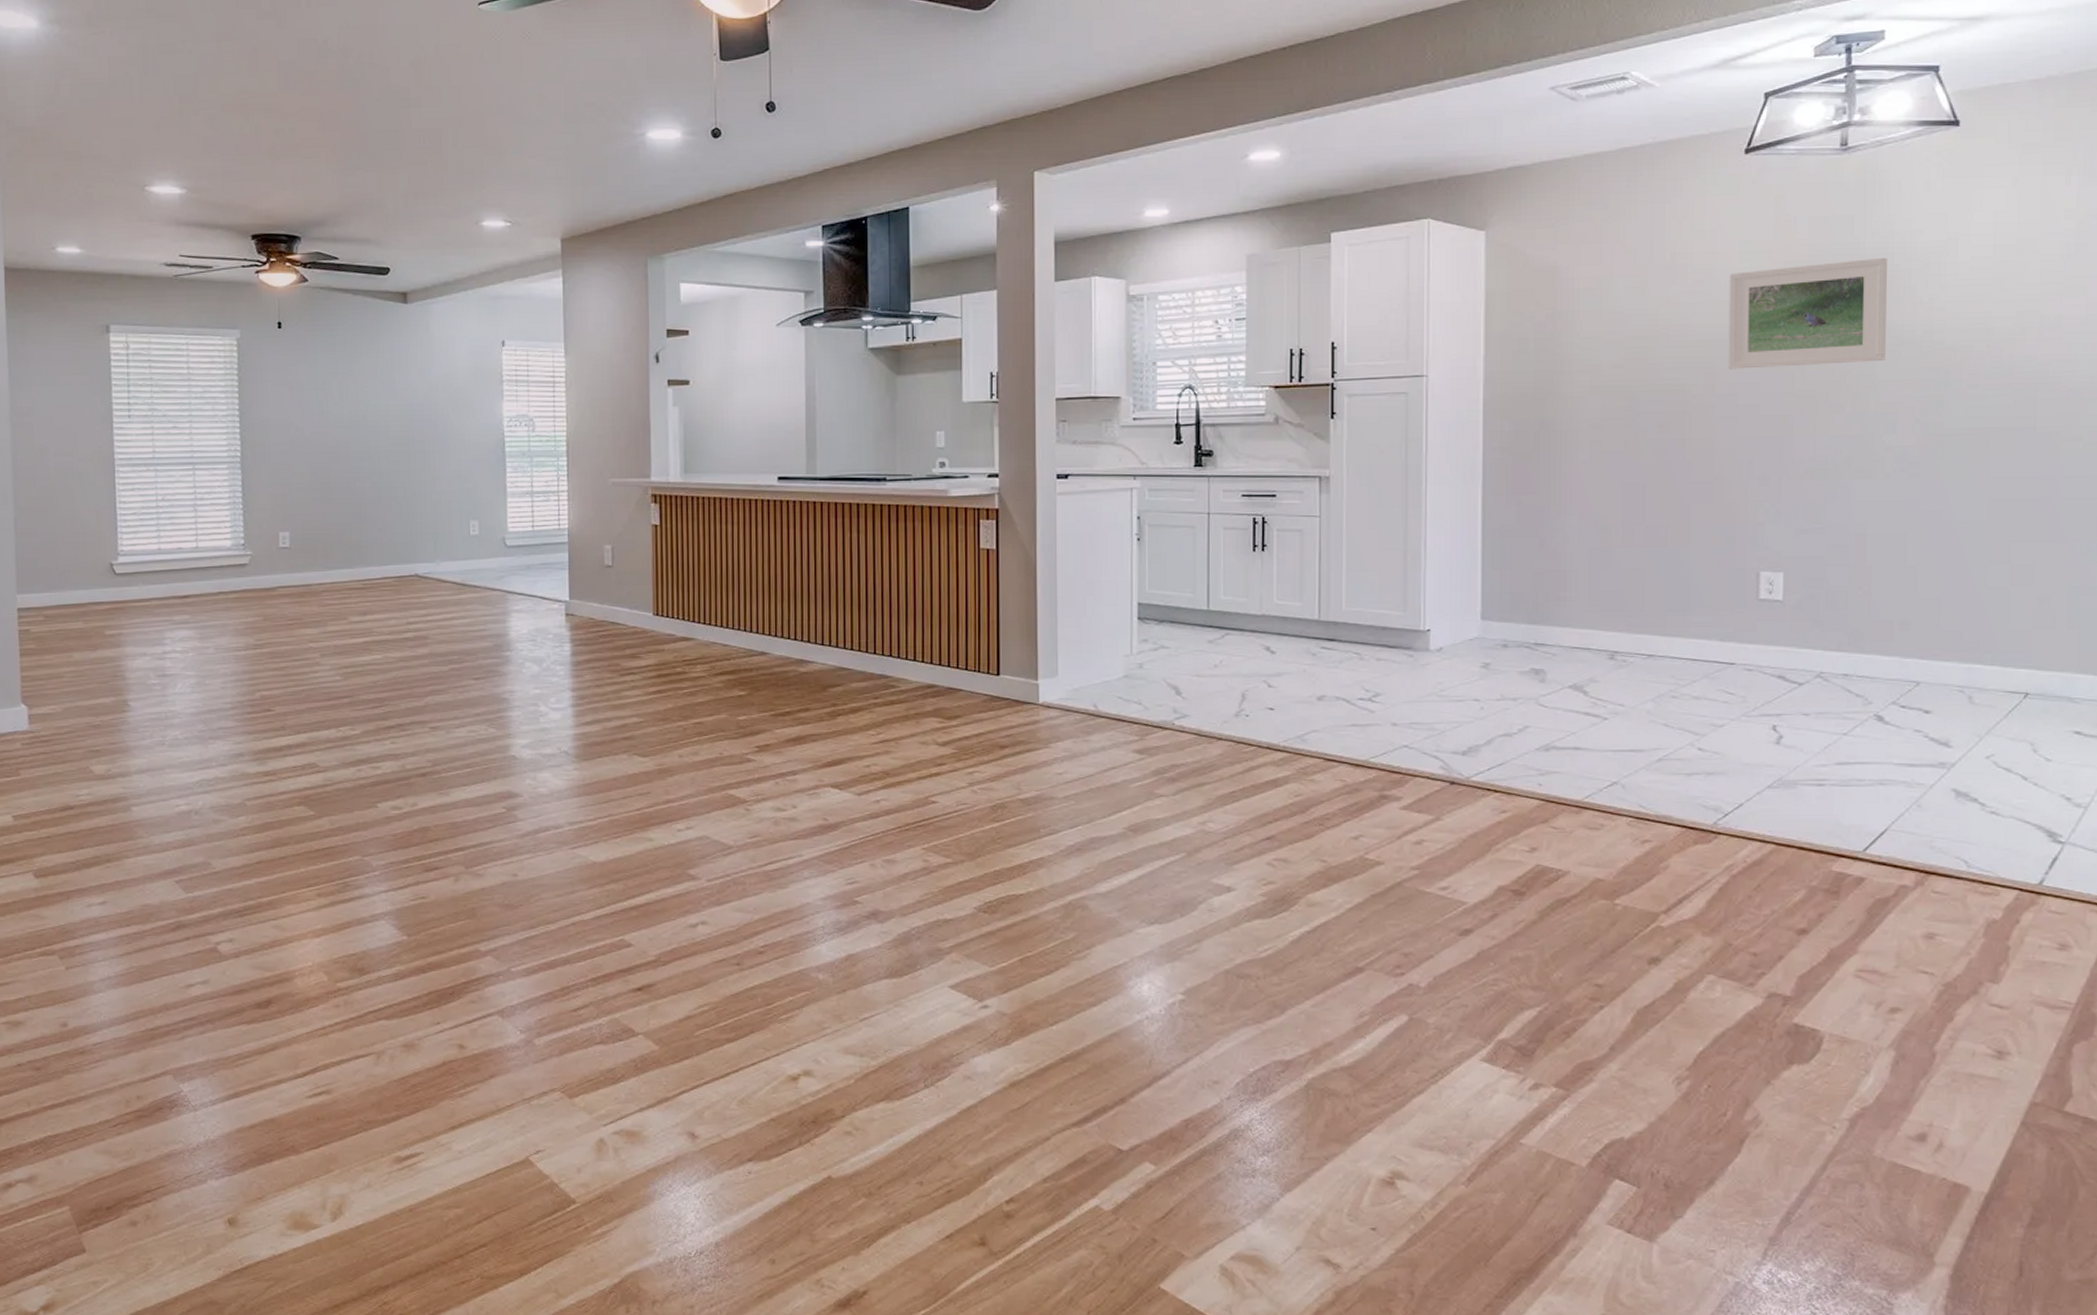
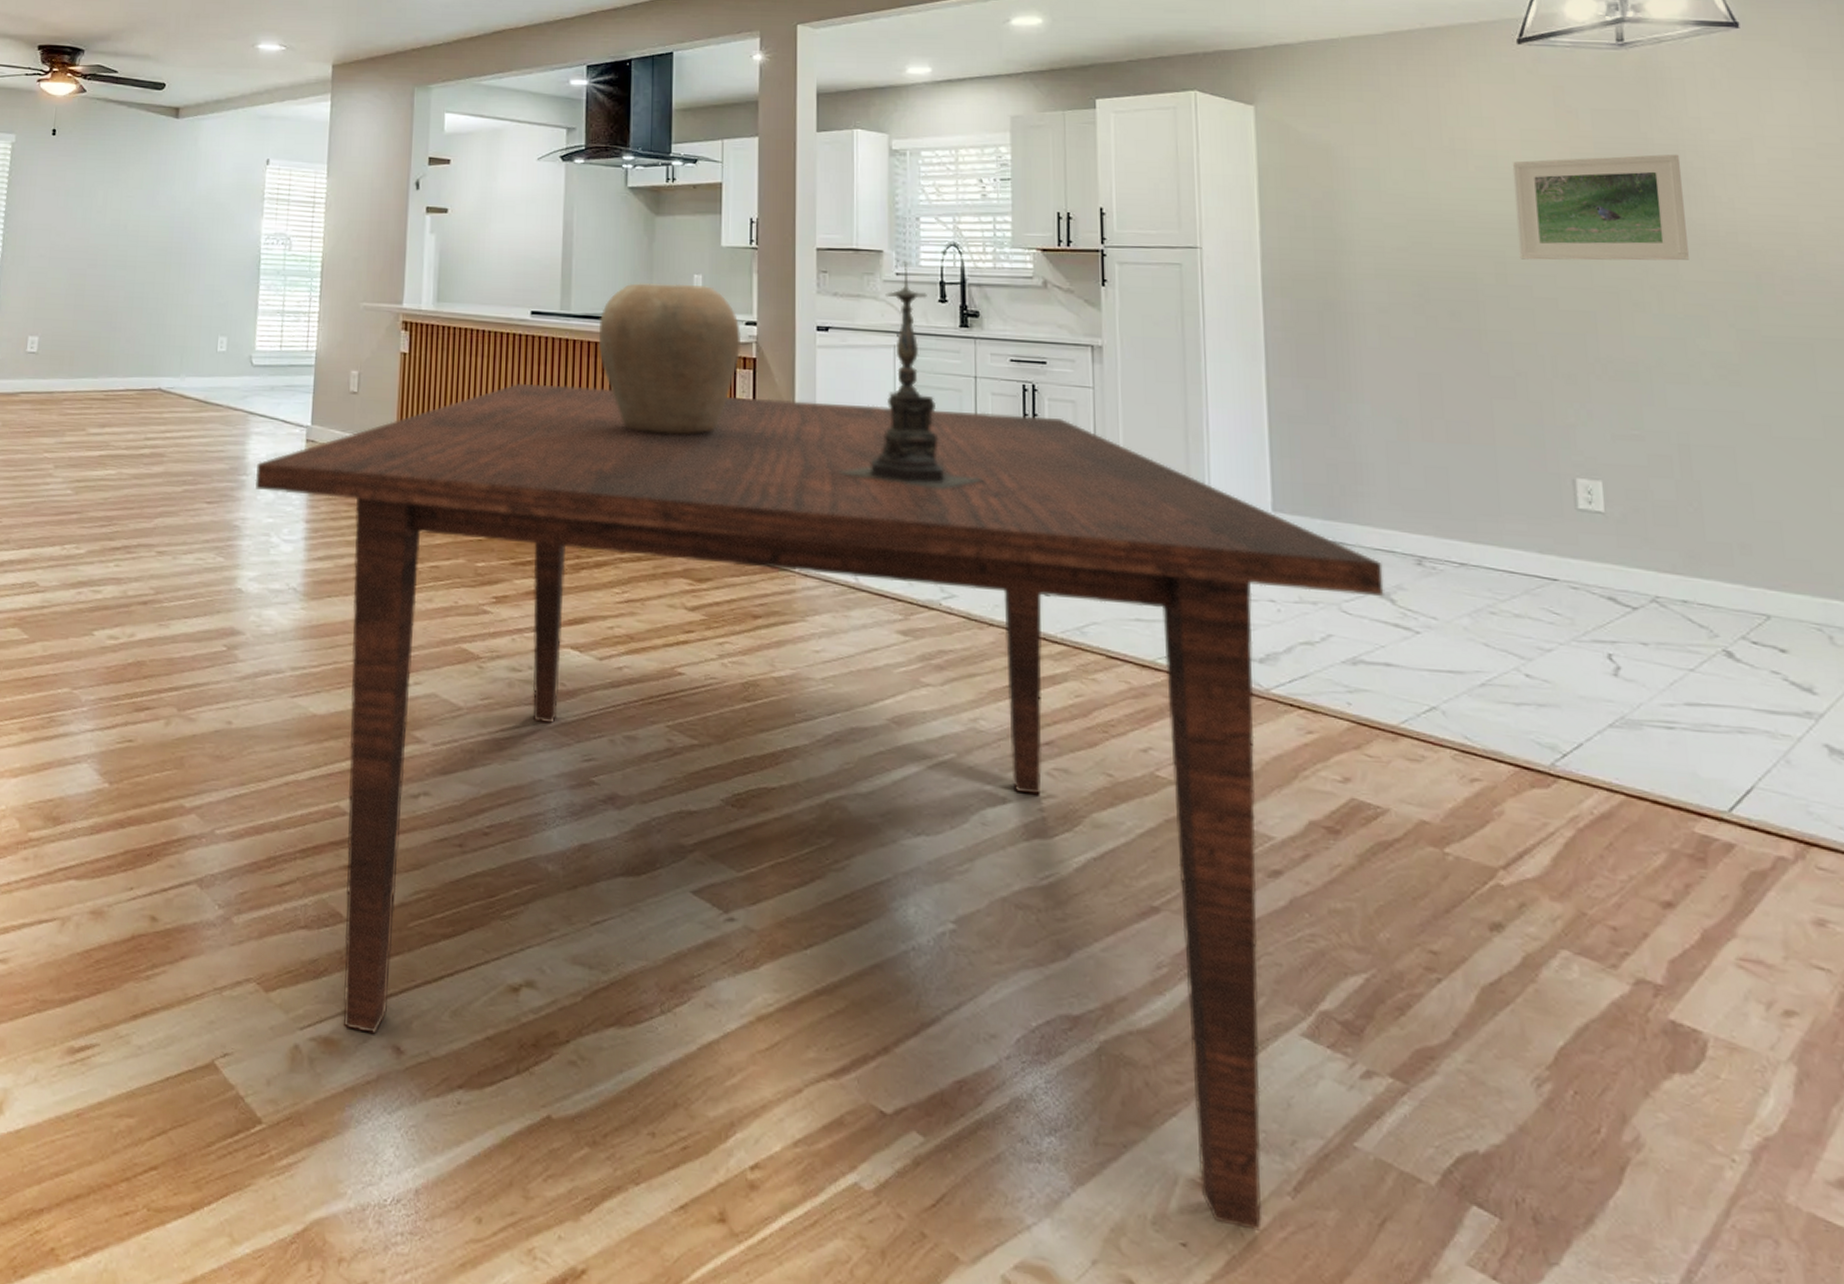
table: none [519,546,1578,1213] -> present [255,383,1384,1231]
vase: none [845,441,984,586] -> present [598,283,742,435]
candle holder: none [1076,407,1218,620] -> present [836,262,987,490]

